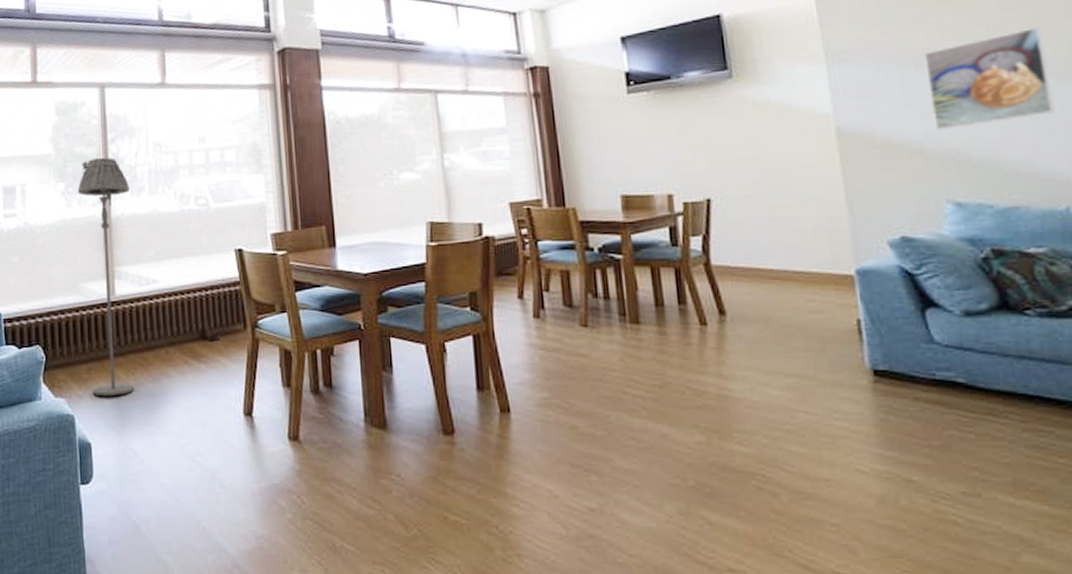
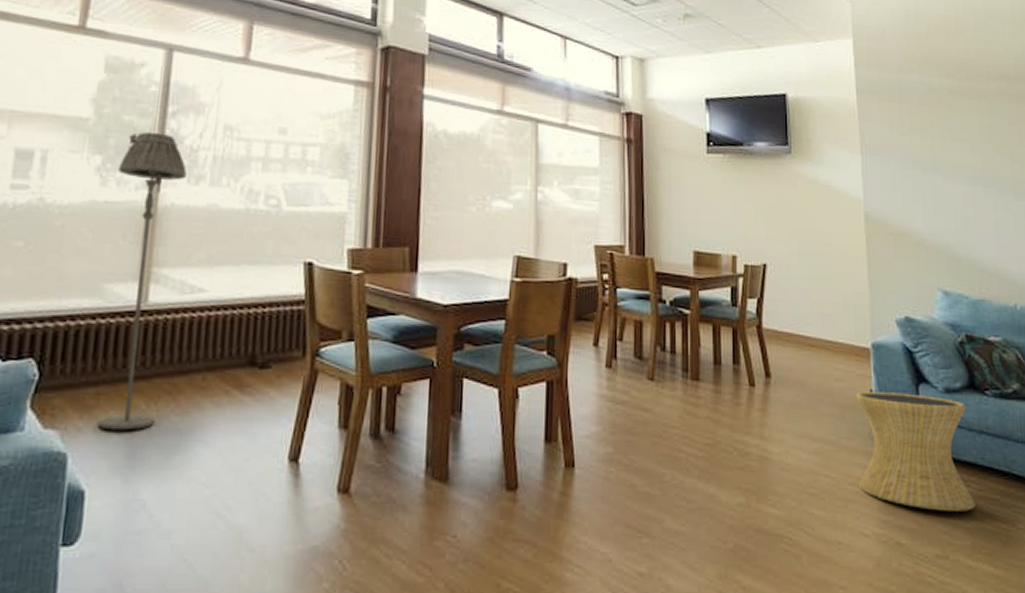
side table: none [838,320,1017,445] -> present [856,391,976,511]
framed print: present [924,26,1055,131] -> none [929,150,1011,227]

